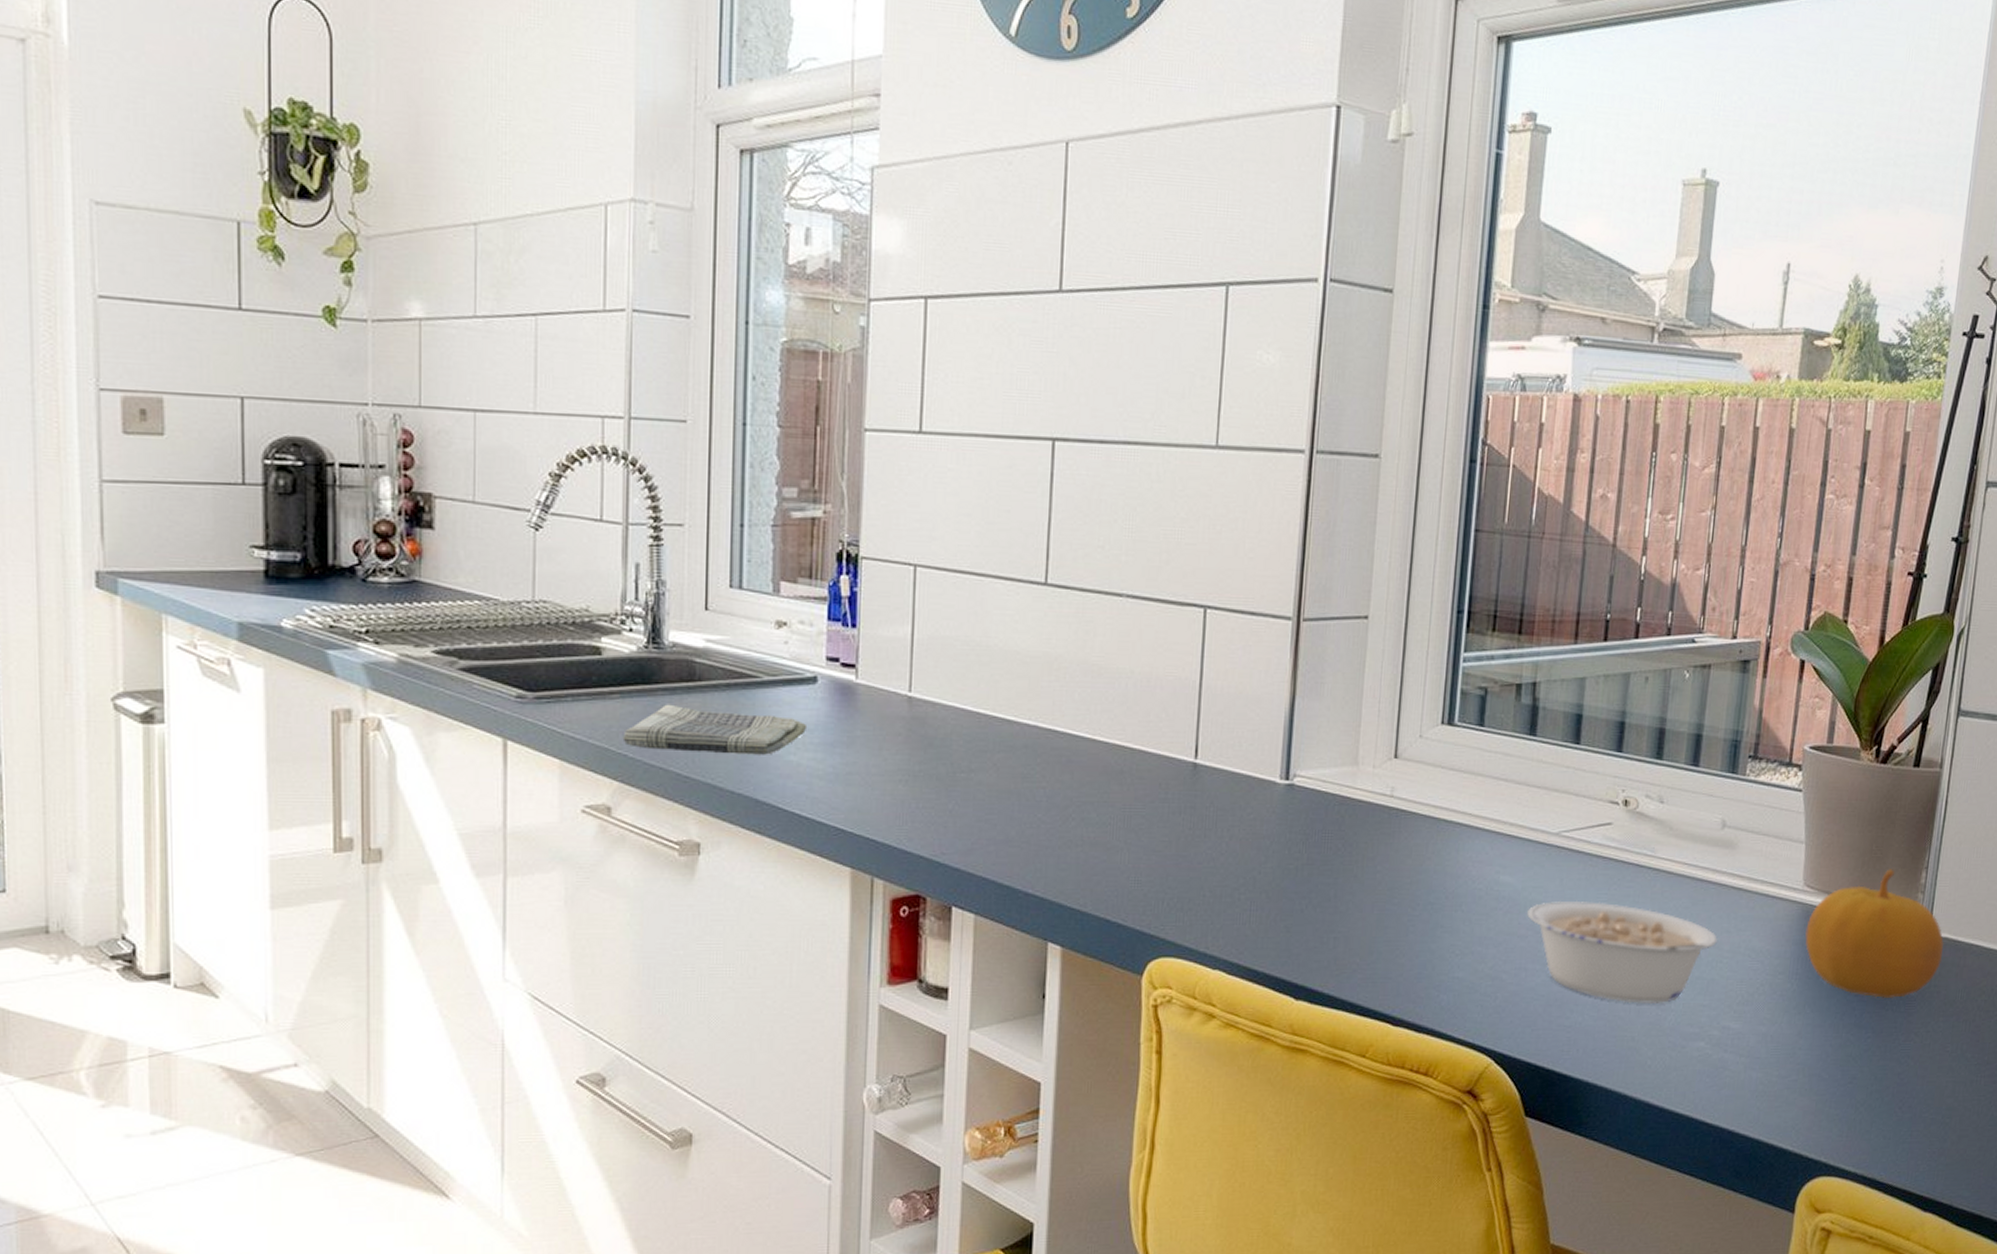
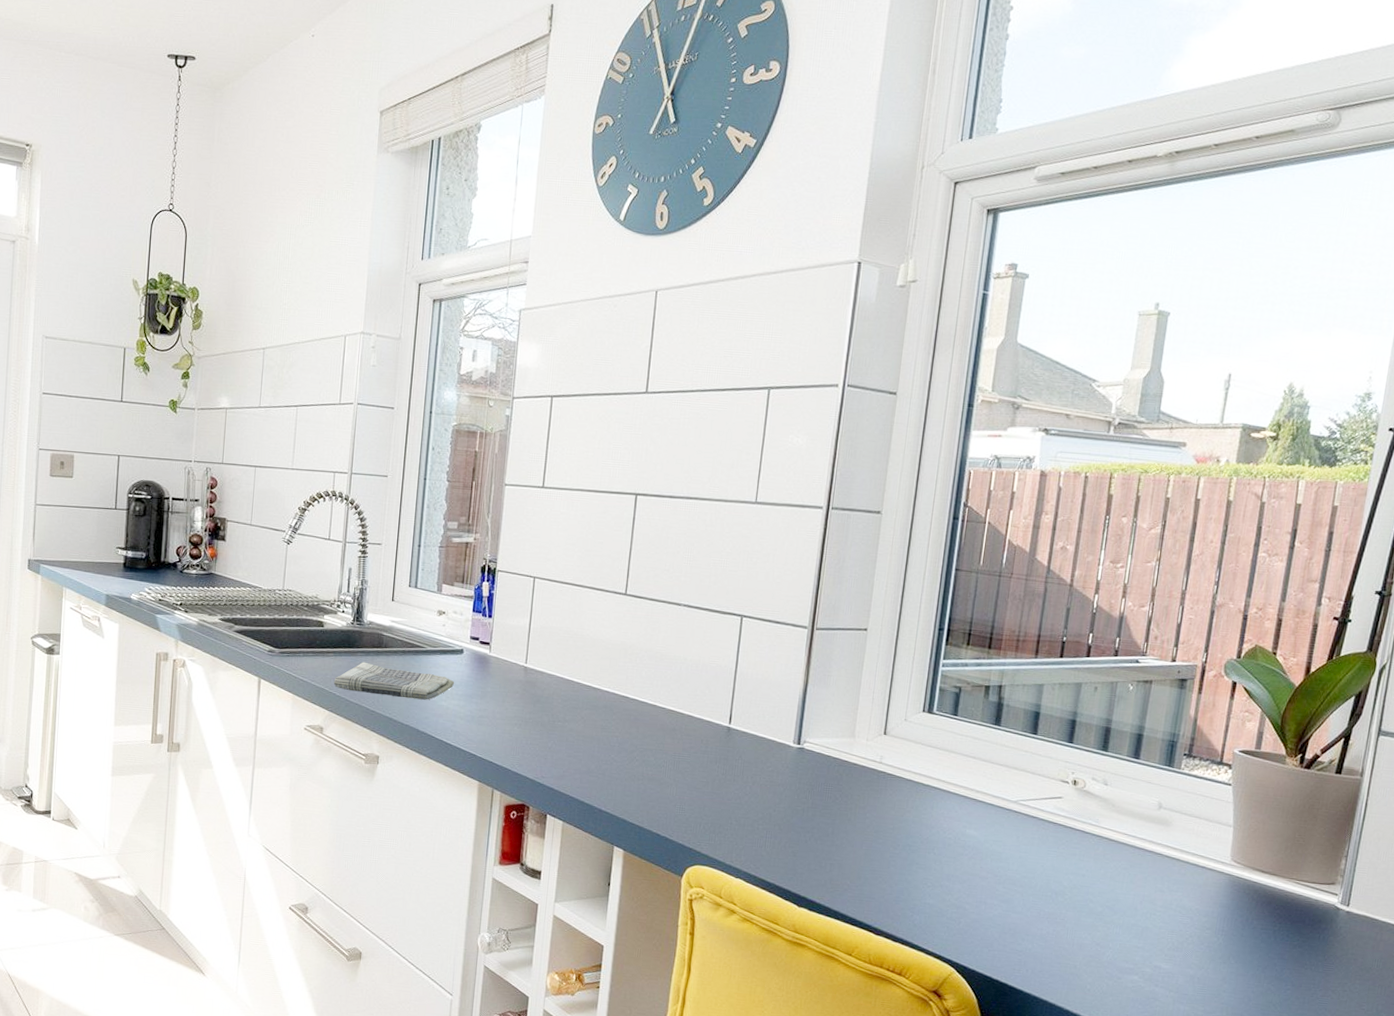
legume: present [1527,900,1717,1005] -> none [988,853,1152,942]
fruit: present [1805,869,1945,998] -> none [1231,854,1362,960]

